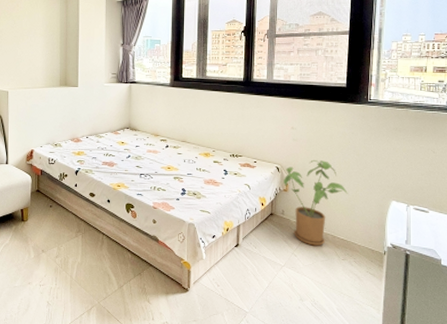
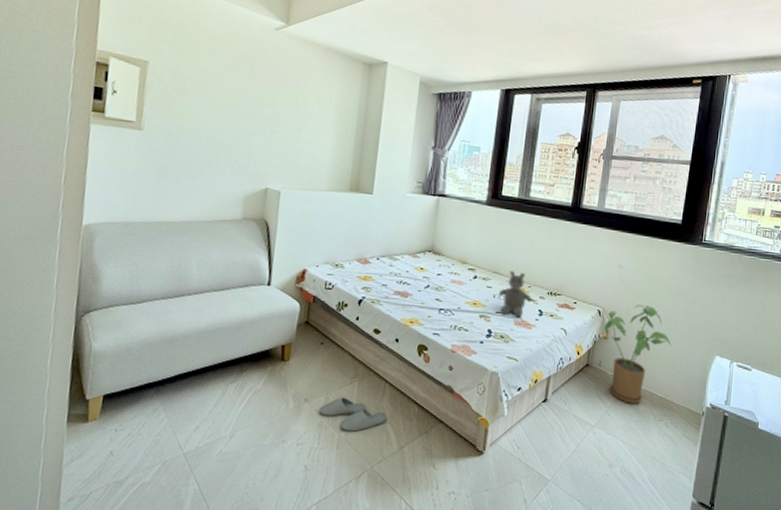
slippers: none [54,247,107,275] -> present [319,396,387,432]
stuffed bear: none [187,139,217,177] -> present [498,271,532,318]

